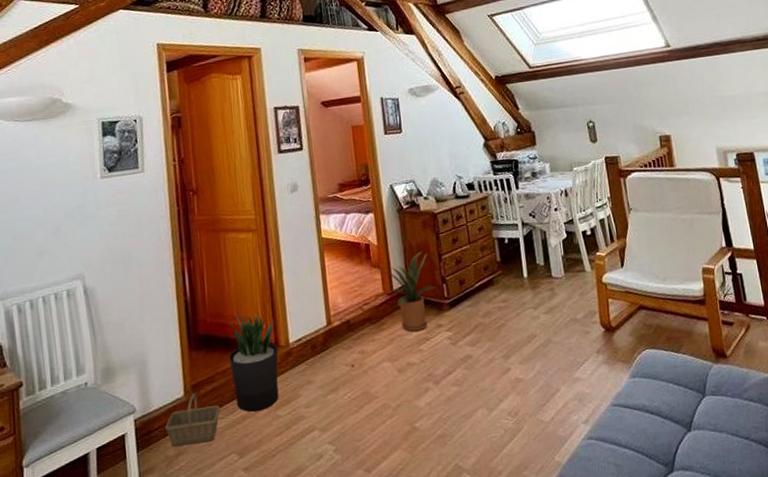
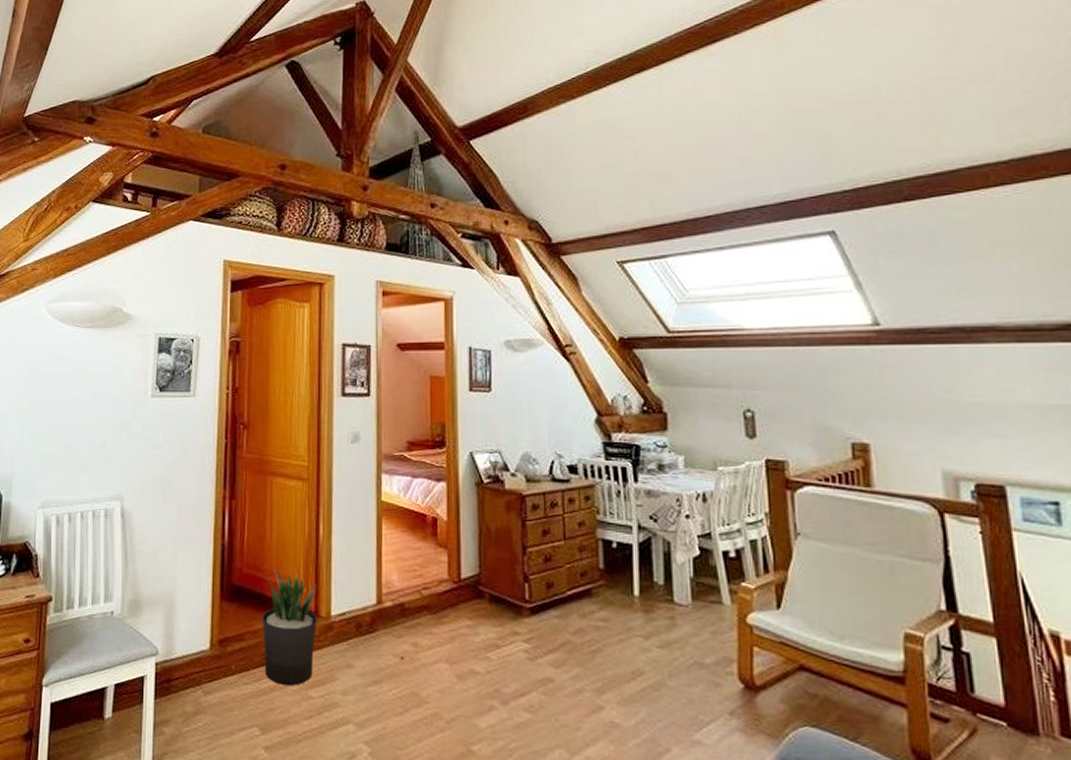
basket: present [165,393,220,447] -> none [187,648,246,707]
house plant: present [378,250,436,332] -> none [444,537,515,635]

